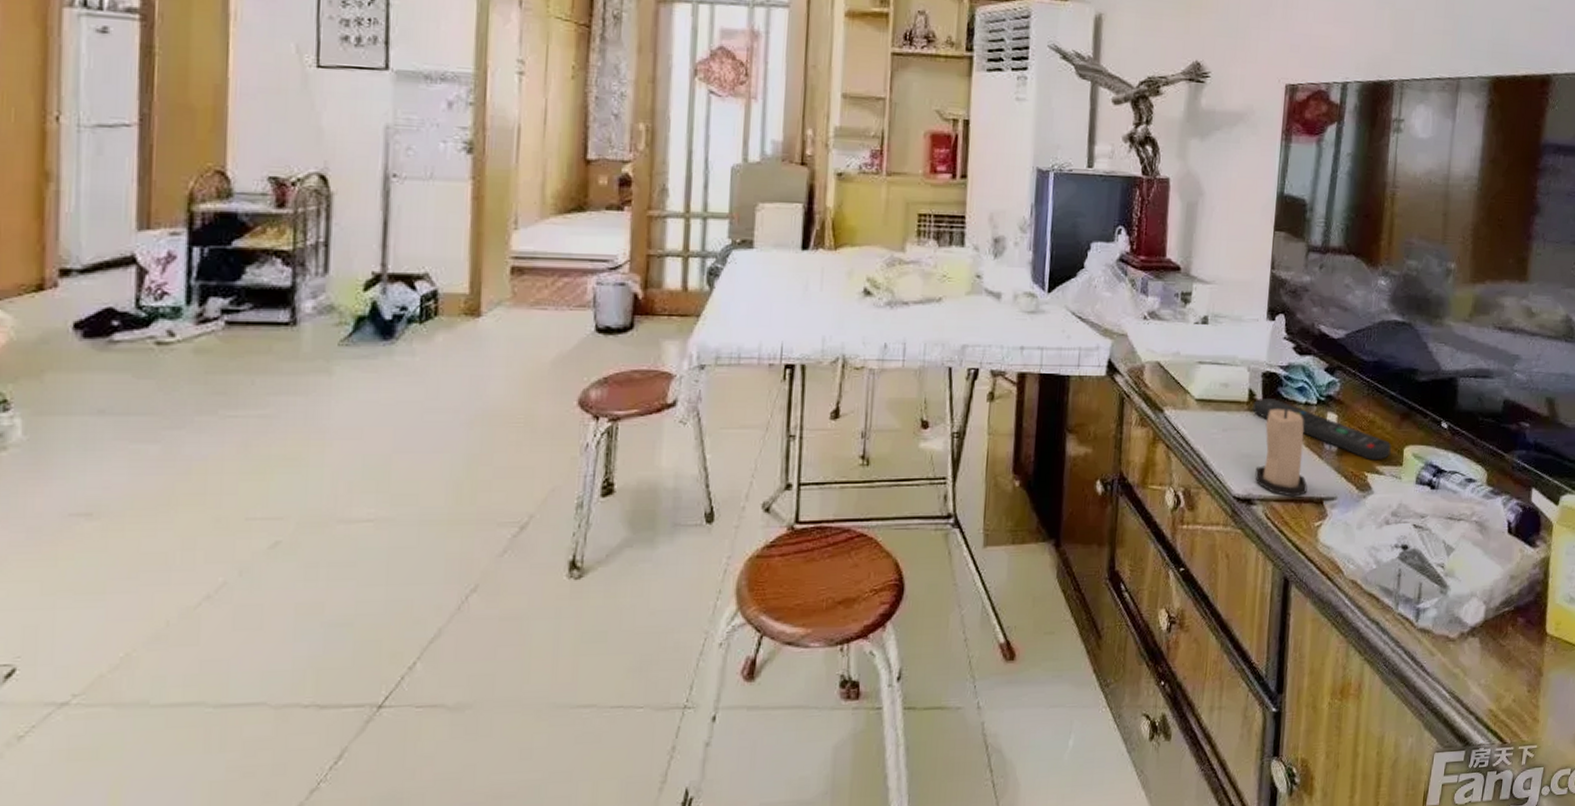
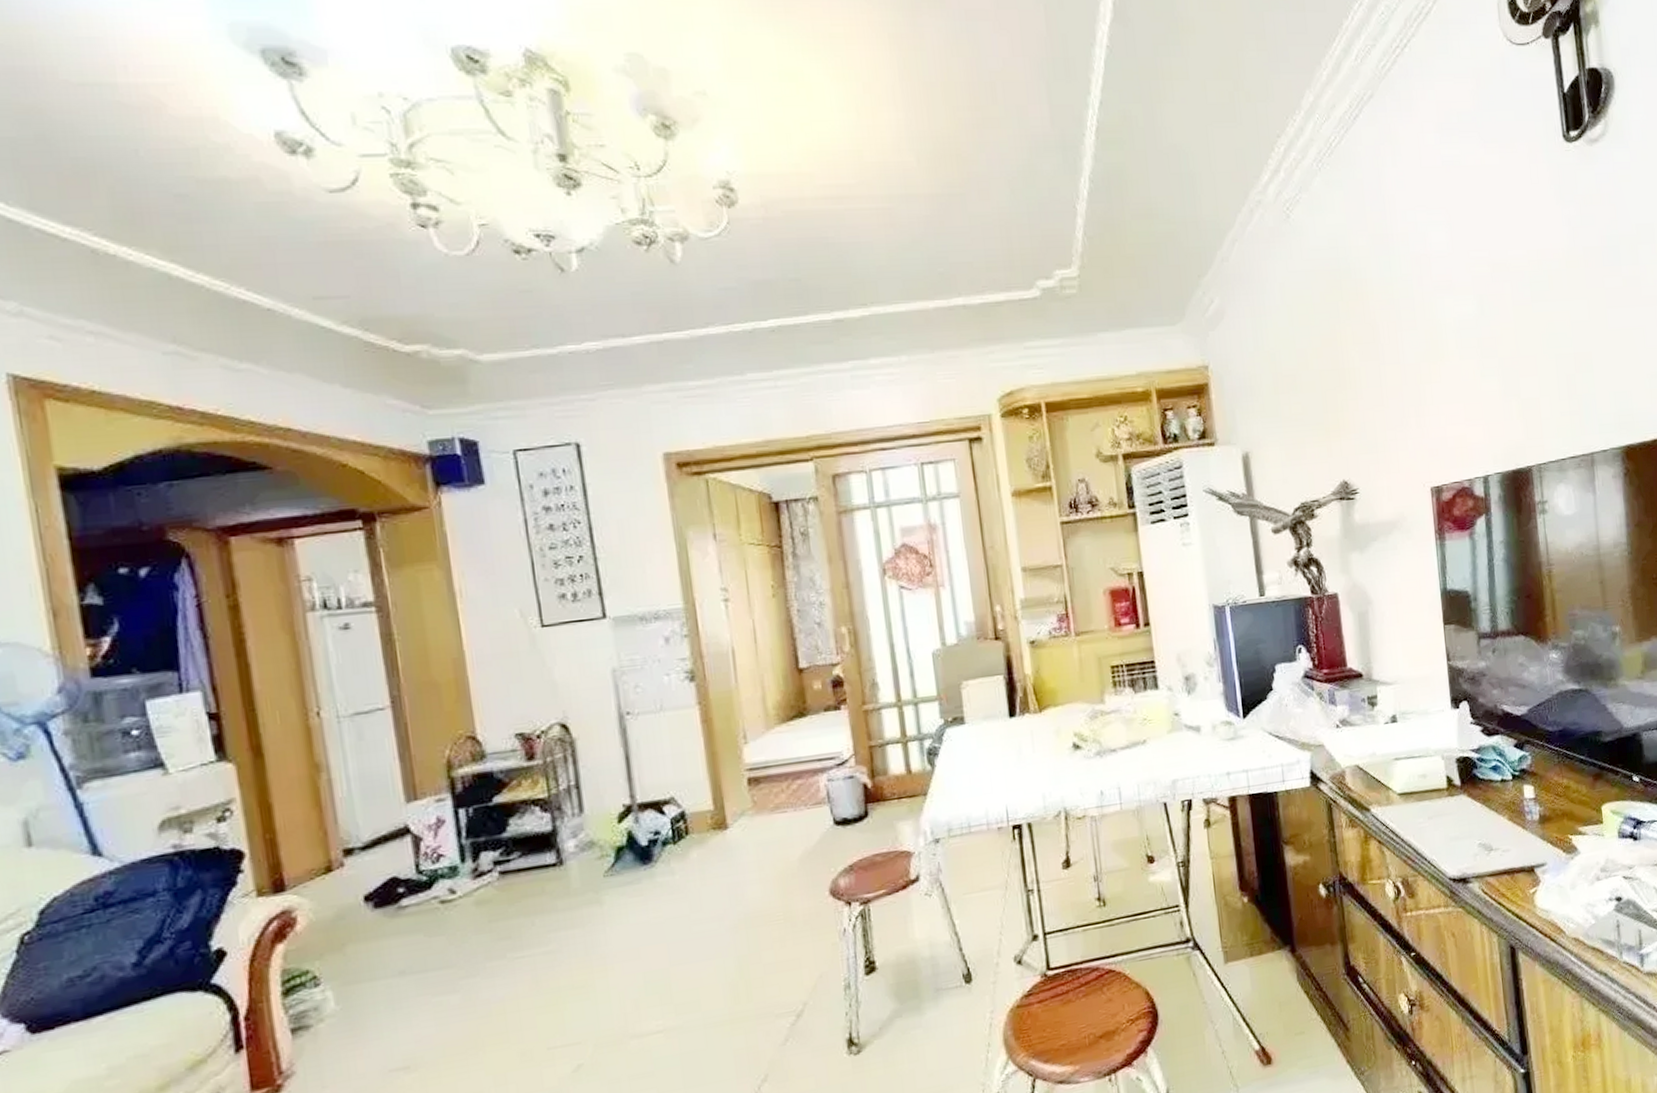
remote control: present [1252,399,1391,461] -> none [1452,781,1590,823]
candle: present [1255,407,1308,497] -> none [1465,787,1518,870]

